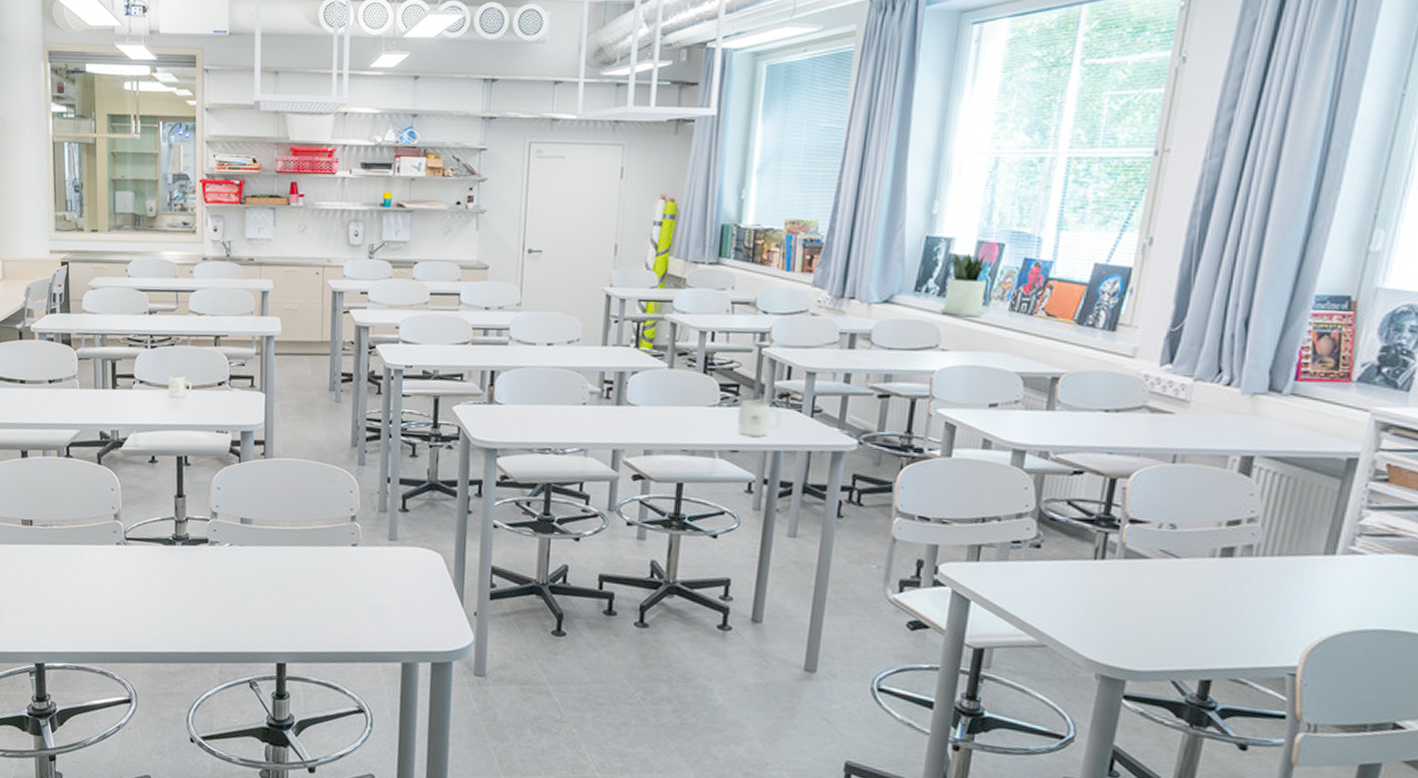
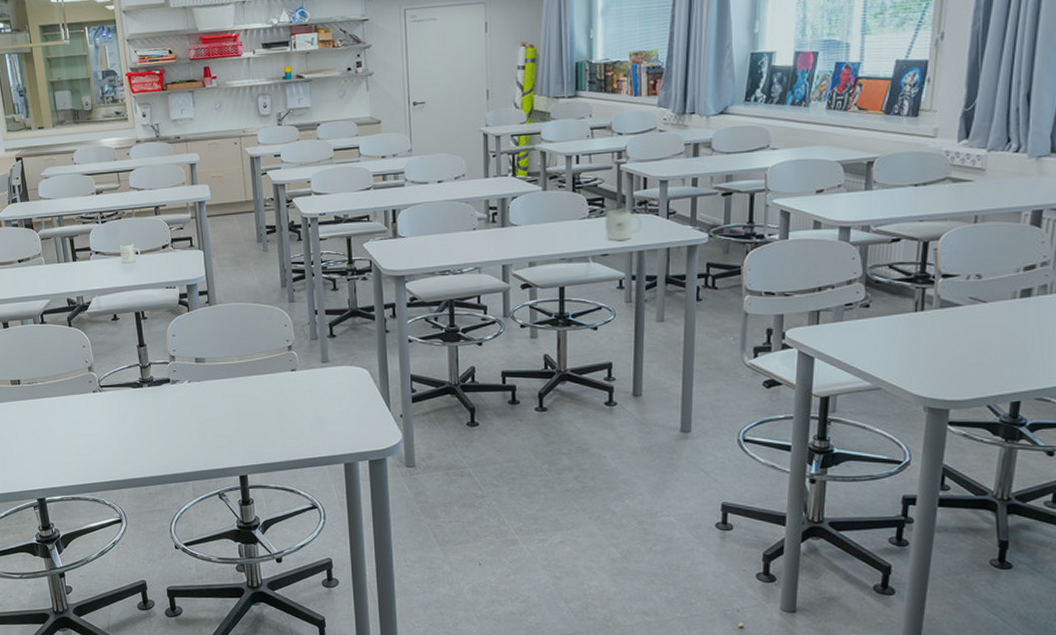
planter: present [939,253,988,318] -> none [767,62,807,119]

